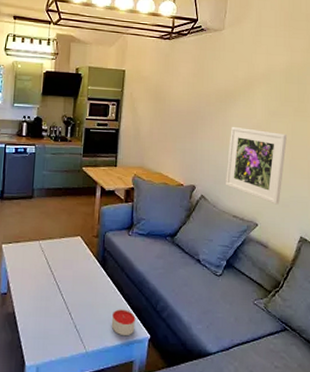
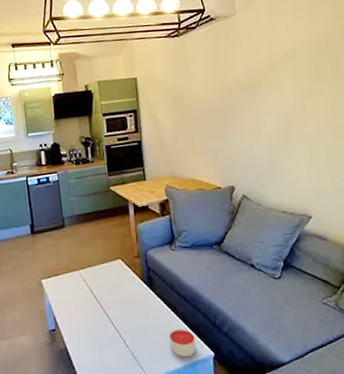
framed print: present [226,127,287,205] -> none [262,113,332,192]

